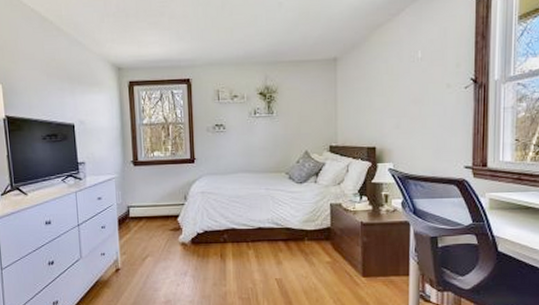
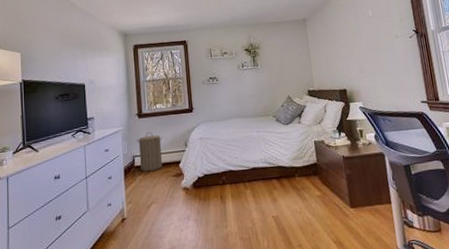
laundry hamper: none [132,182,160,224] -> present [137,132,163,172]

